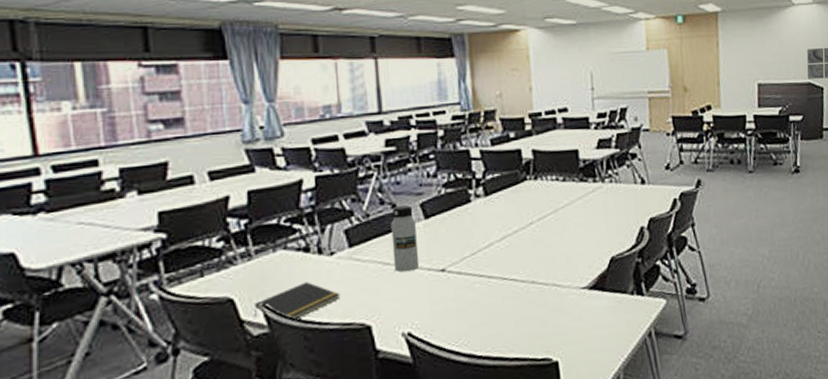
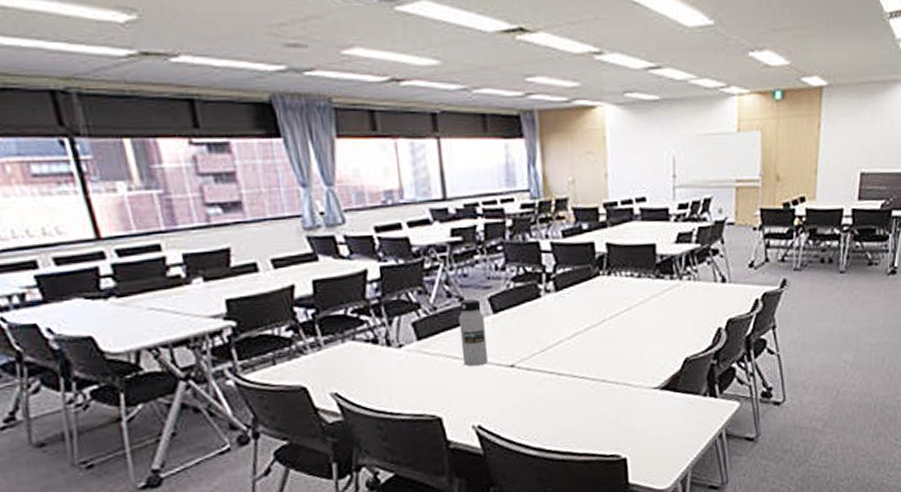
notepad: present [254,282,341,322] -> none [327,373,411,412]

